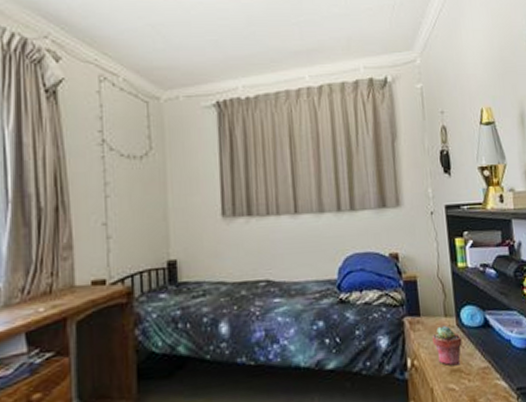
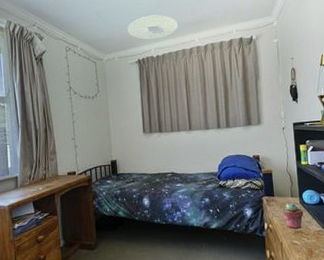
ceiling light: none [201,36,279,73] -> present [127,14,178,40]

